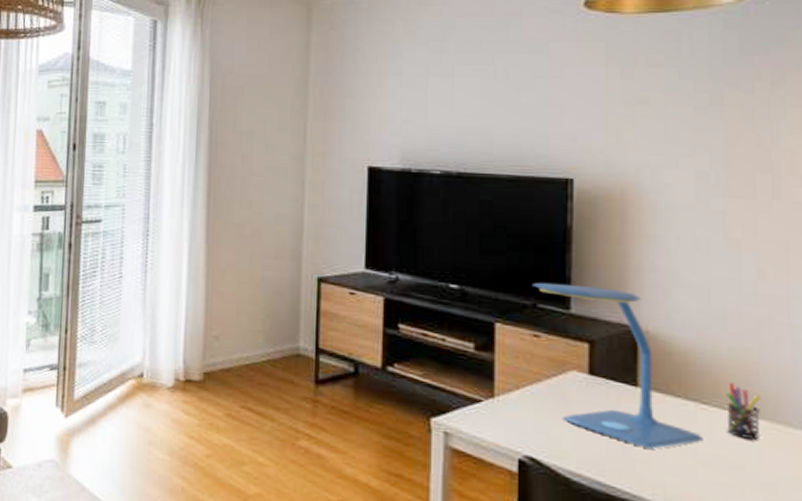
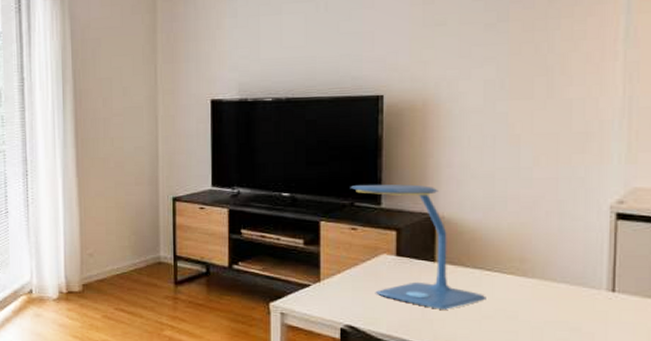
pen holder: present [726,382,761,441] -> none [505,251,532,296]

